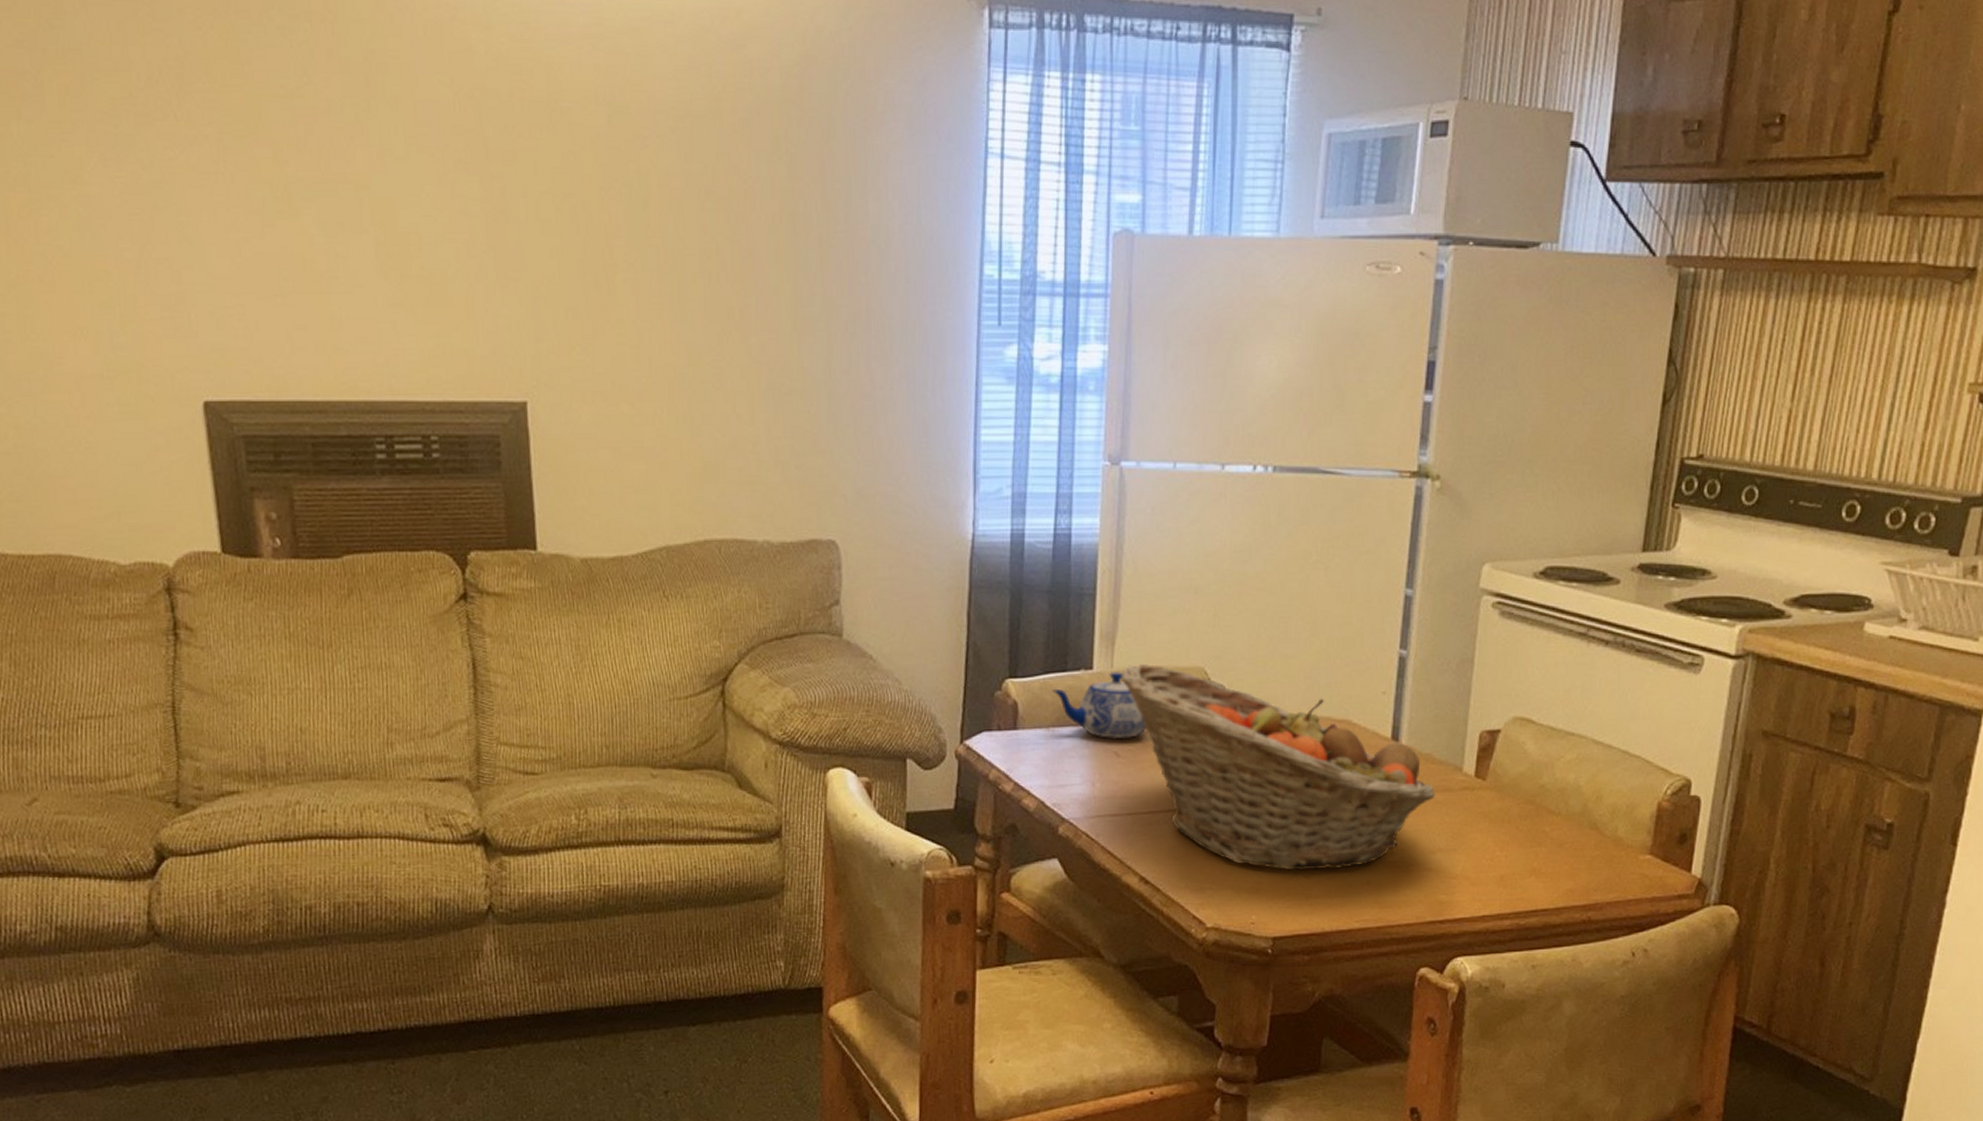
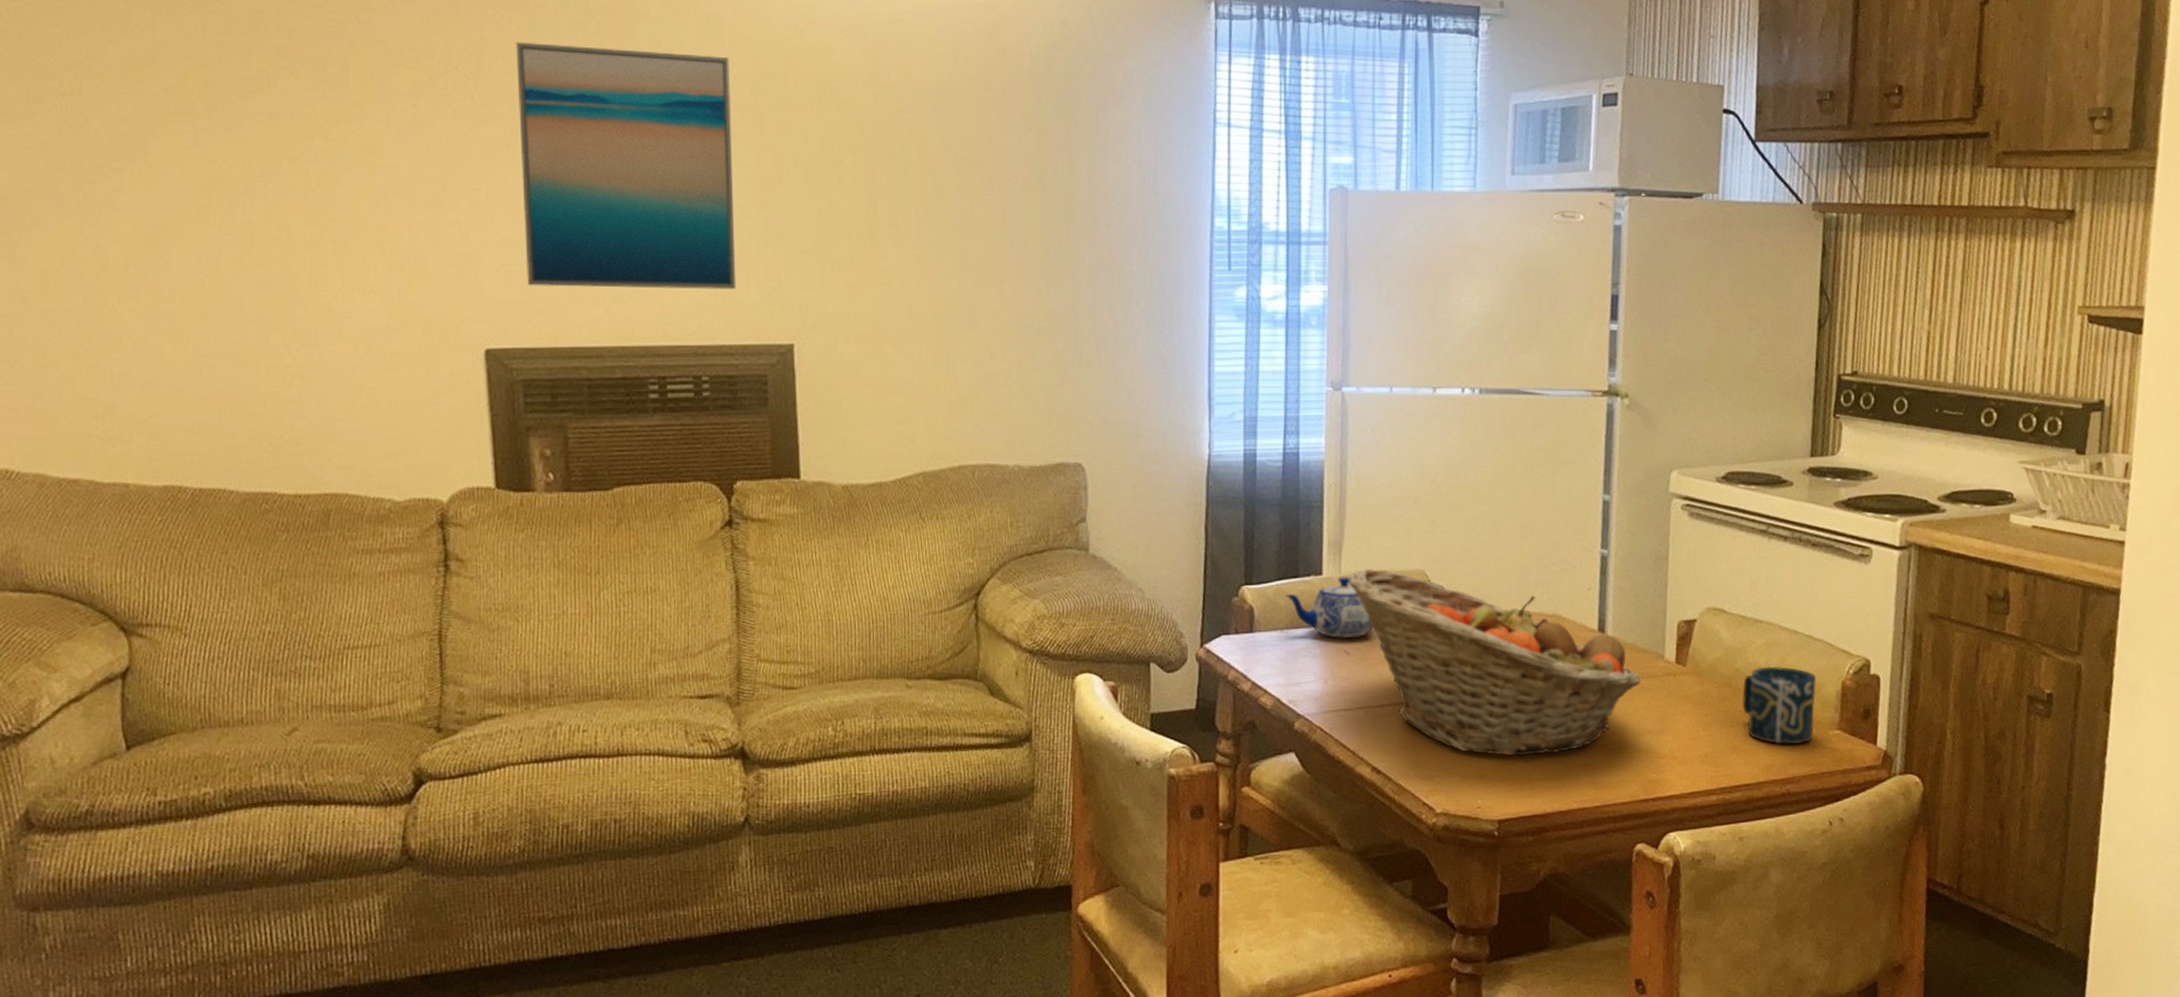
wall art: none [219,52,465,340] -> present [516,42,737,290]
cup: none [1546,783,1630,869] -> present [1742,666,1817,745]

